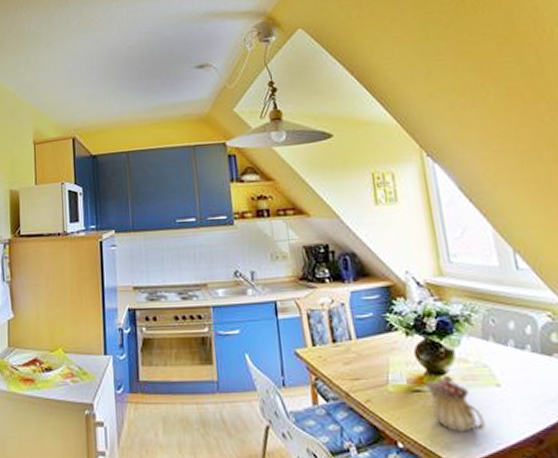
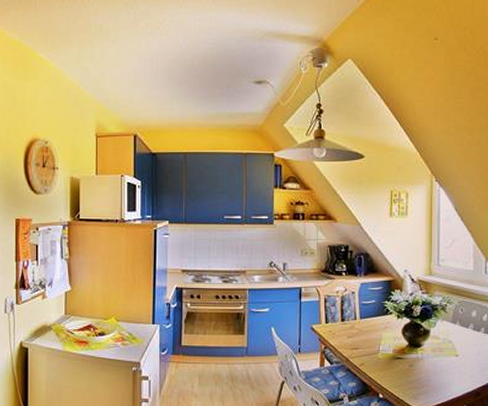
teapot: present [425,376,486,432] -> none [406,348,443,388]

